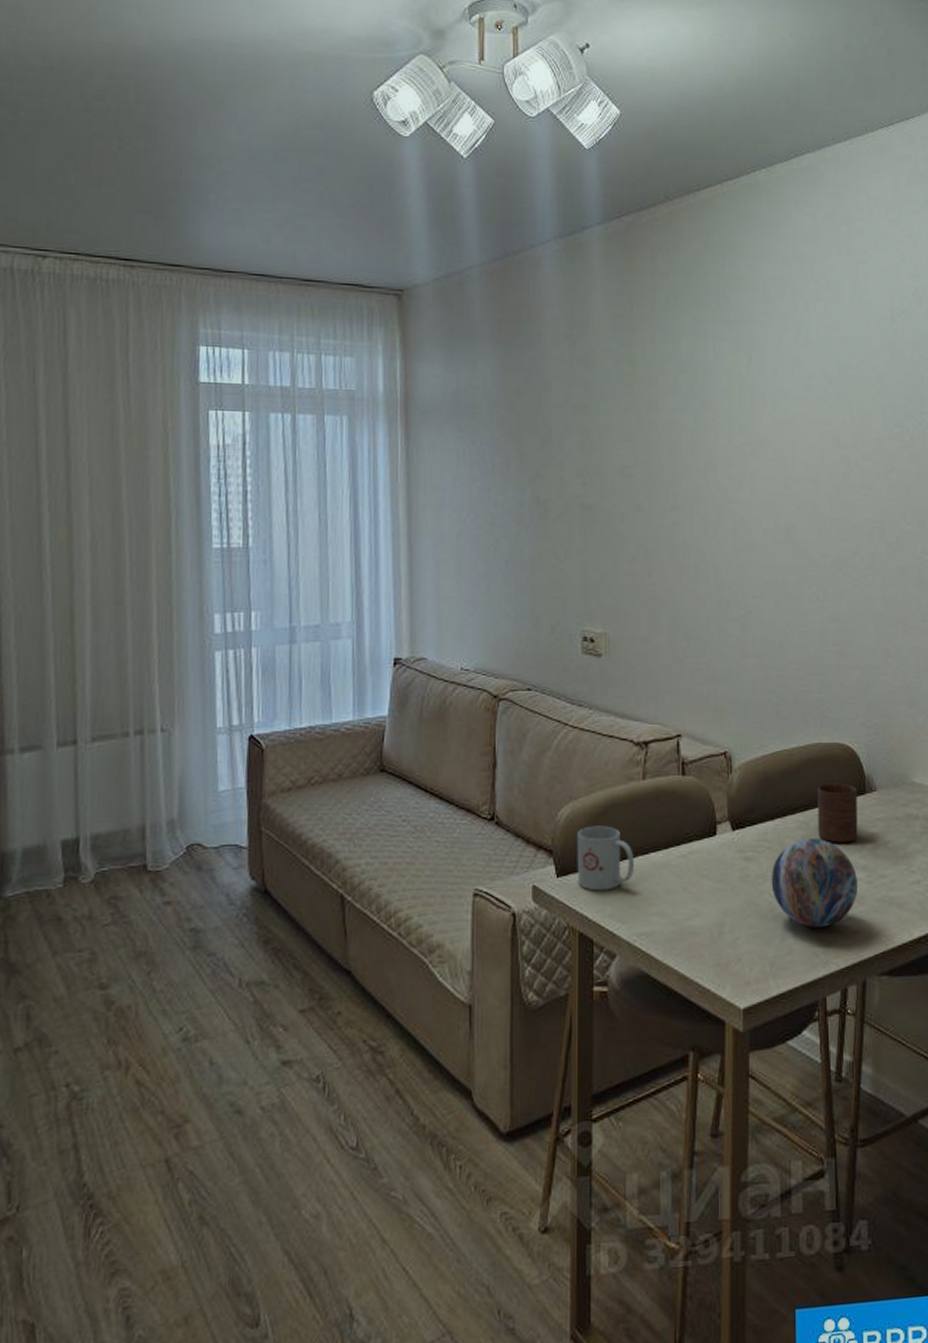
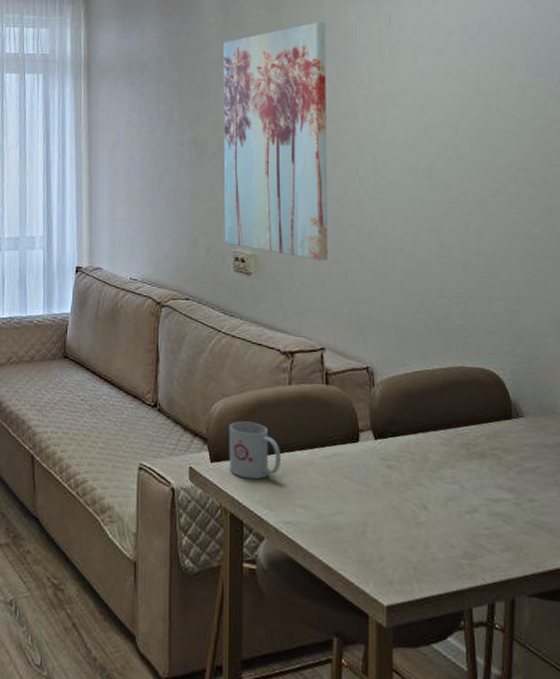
wall art: none [569,359,684,636] -> present [223,21,327,261]
decorative orb: present [771,837,858,928] -> none [414,454,505,541]
cup: present [817,783,858,843] -> none [461,405,504,464]

